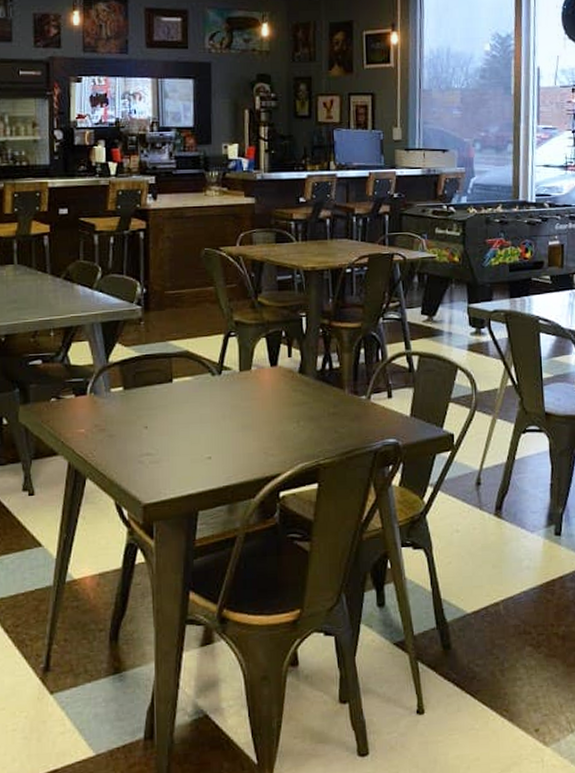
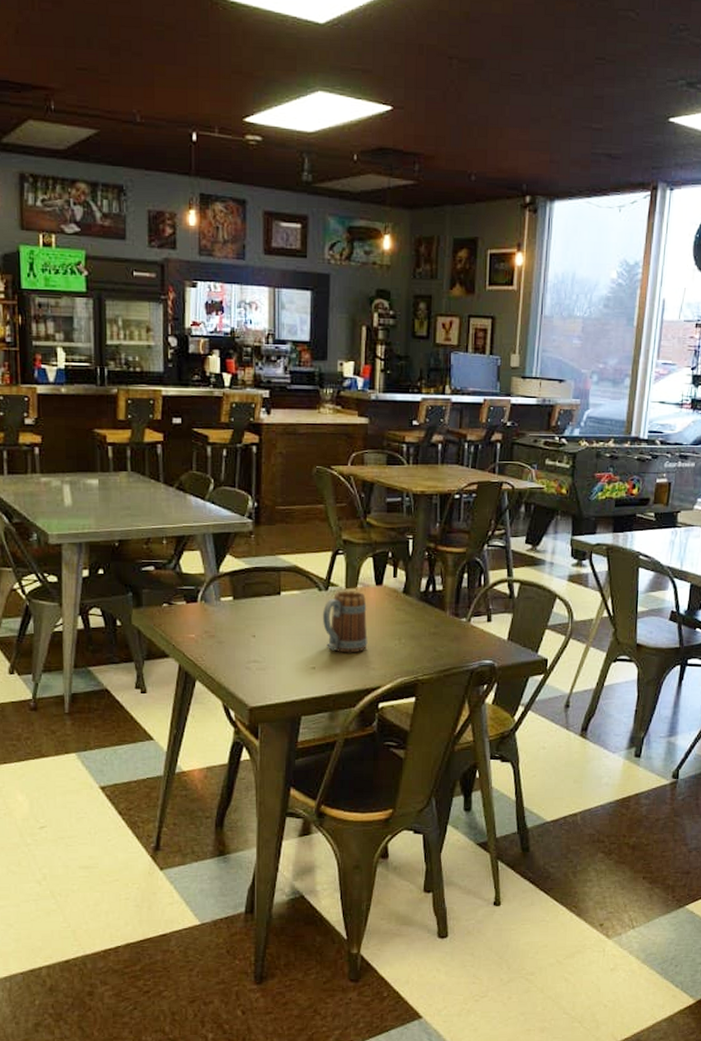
mug: none [216,373,265,440] -> present [322,591,368,653]

